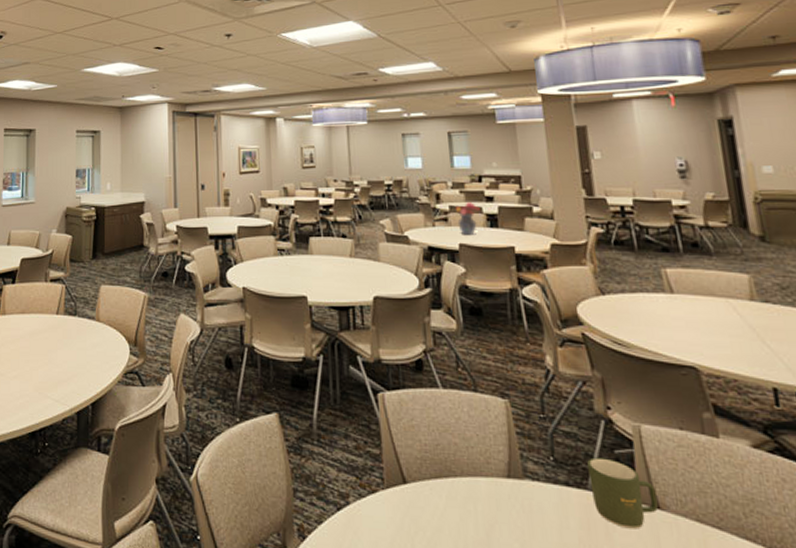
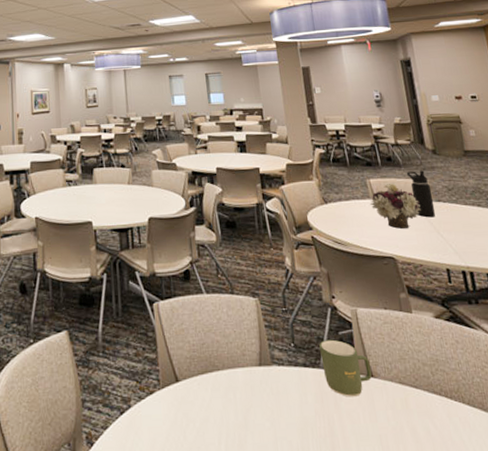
flower arrangement: present [455,202,480,235] -> none [212,132,232,160]
flower arrangement: none [664,274,739,333] -> present [370,182,421,229]
water bottle: none [719,262,760,322] -> present [406,170,435,218]

